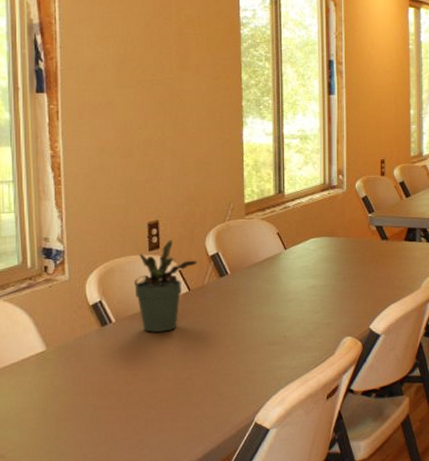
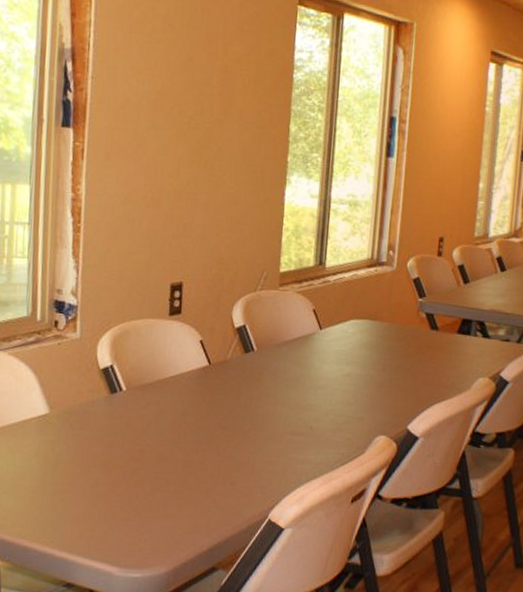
potted plant: present [134,239,198,333] -> none [150,305,222,408]

